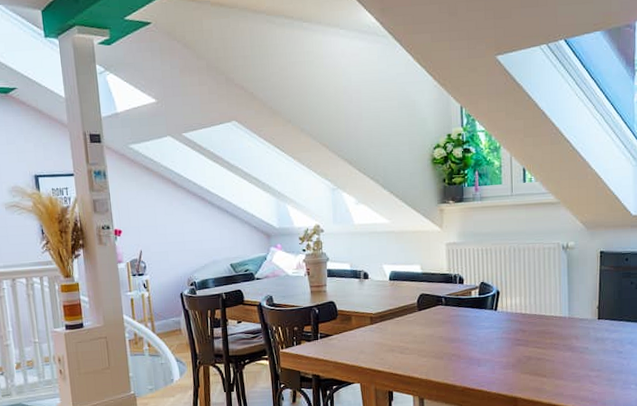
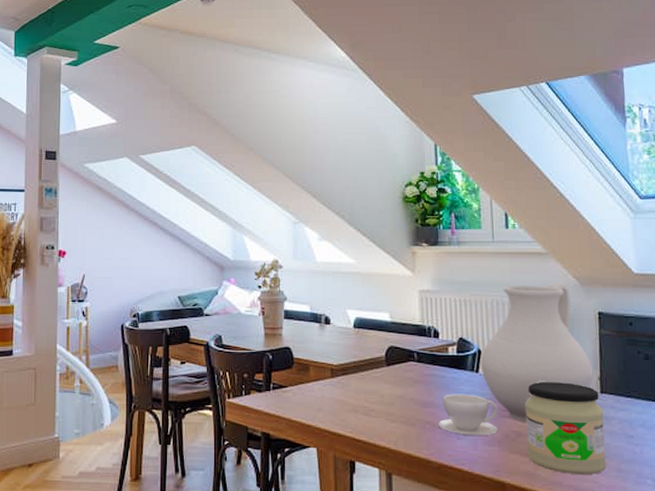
teacup: none [462,329,513,363] -> present [438,394,499,437]
pitcher: none [498,227,593,349] -> present [480,282,594,423]
jar: none [535,312,599,386] -> present [526,382,607,475]

